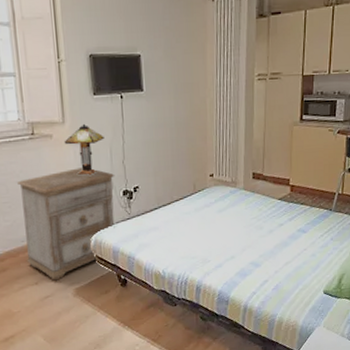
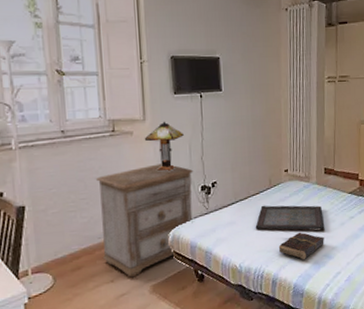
serving tray: none [179,211,252,239] -> present [255,205,325,232]
book: none [203,239,251,267] -> present [278,232,324,260]

